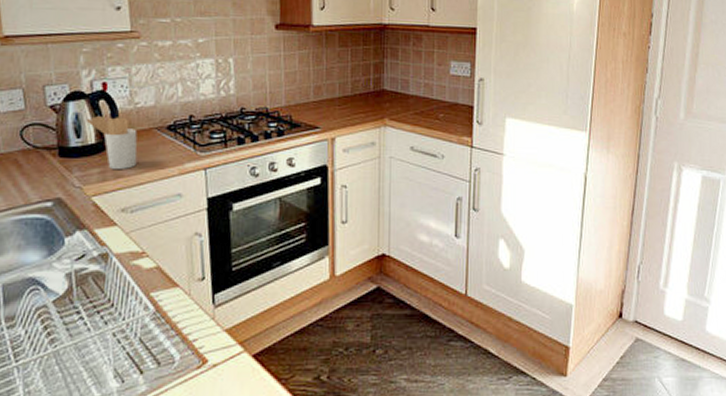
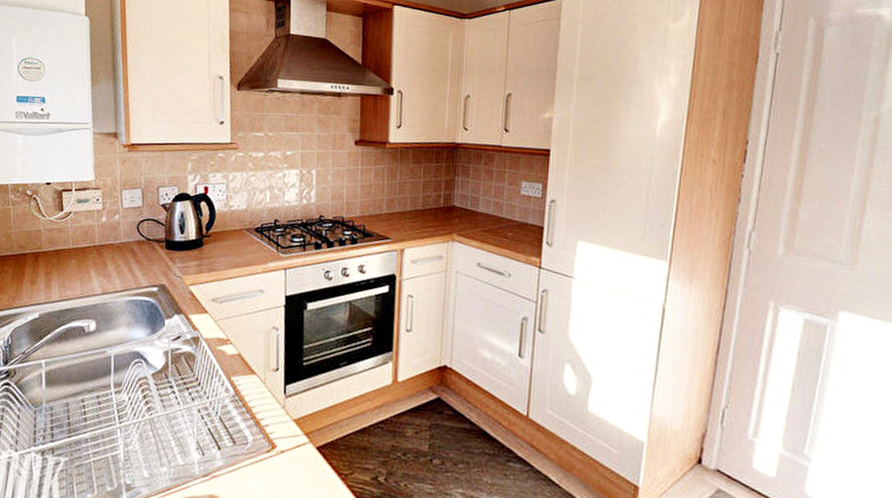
utensil holder: present [86,116,138,169] -> none [189,215,230,264]

